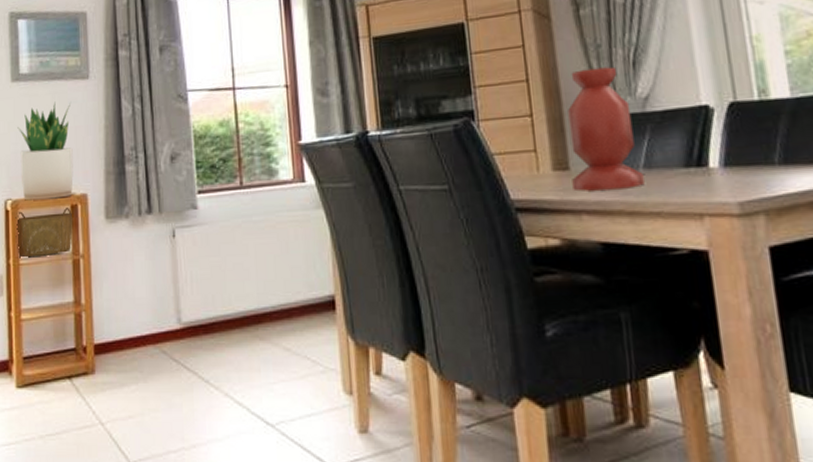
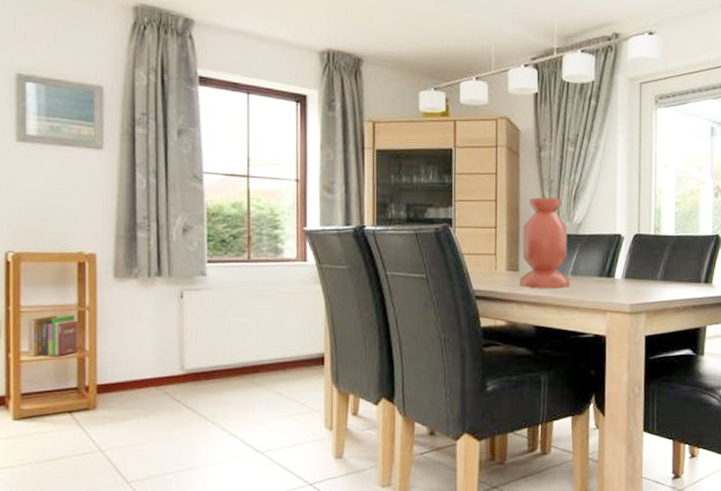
basket: present [15,208,73,258] -> none [16,263,80,306]
planter: present [17,101,73,201] -> none [22,166,82,255]
books: none [26,264,76,315] -> present [27,315,79,357]

